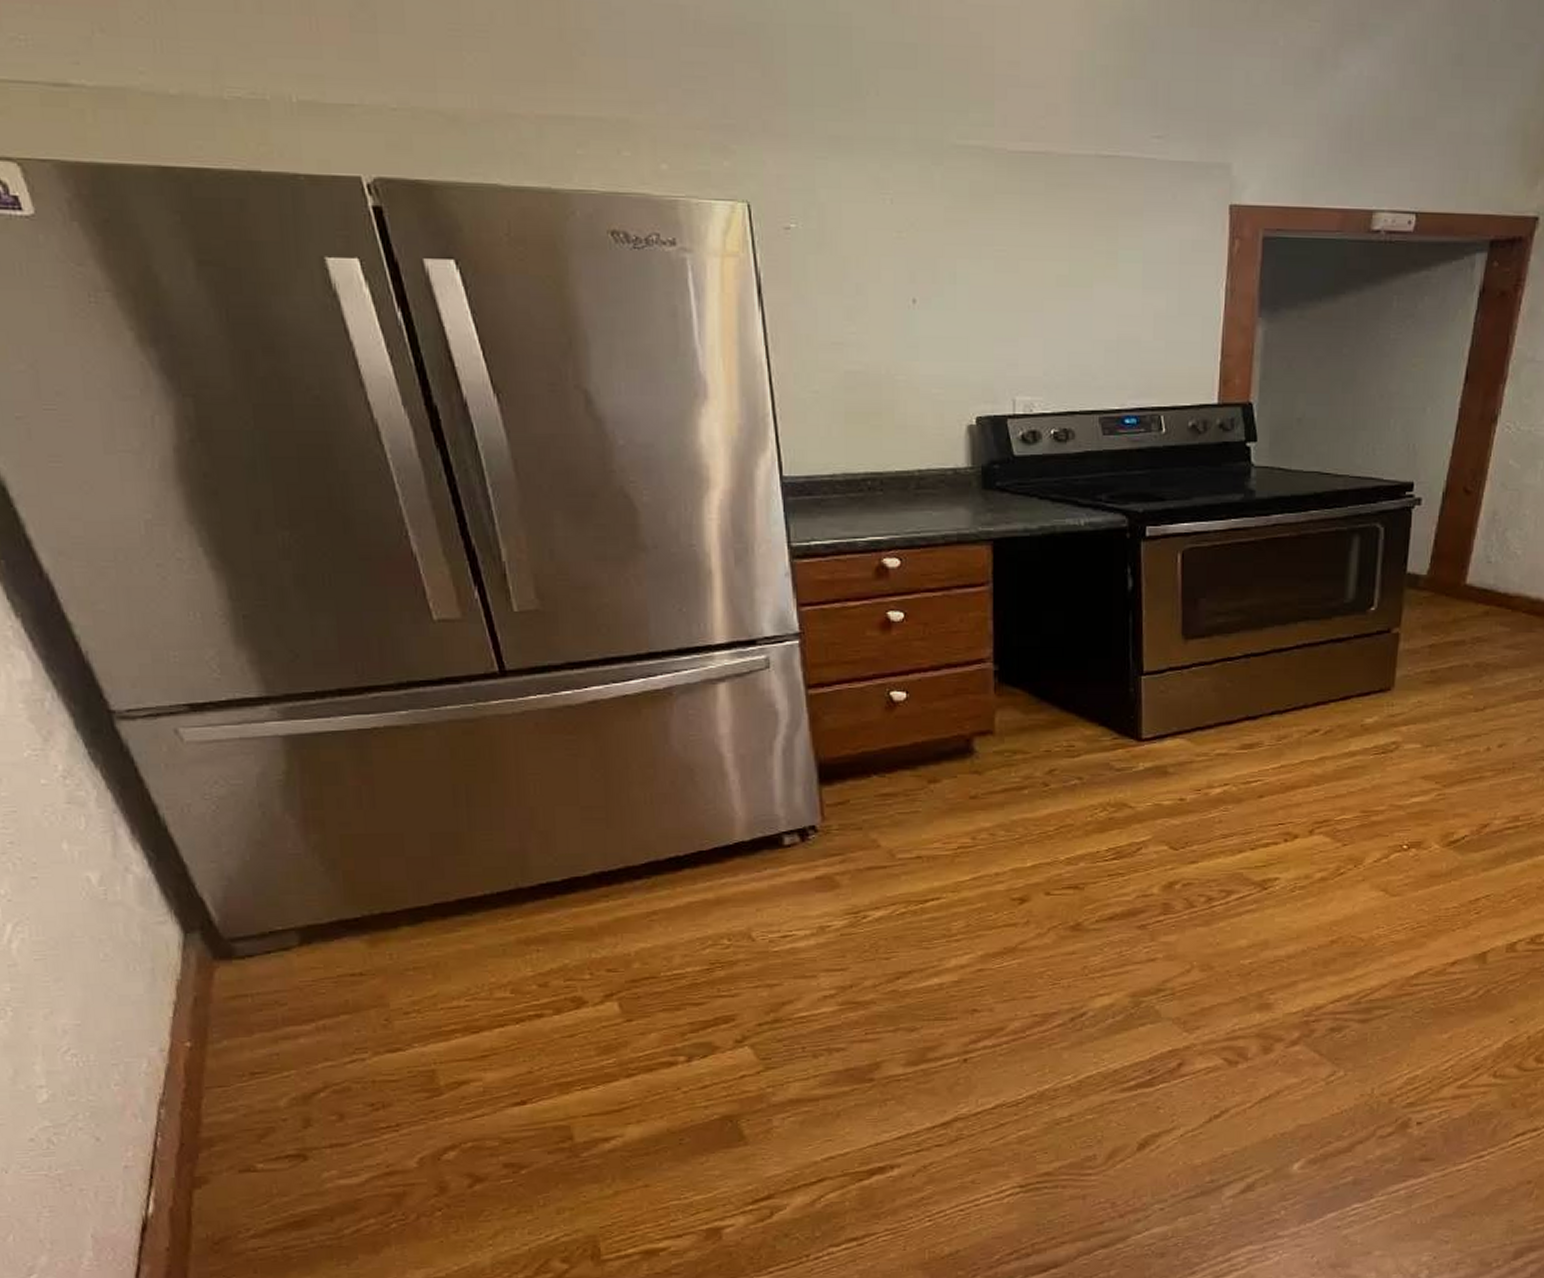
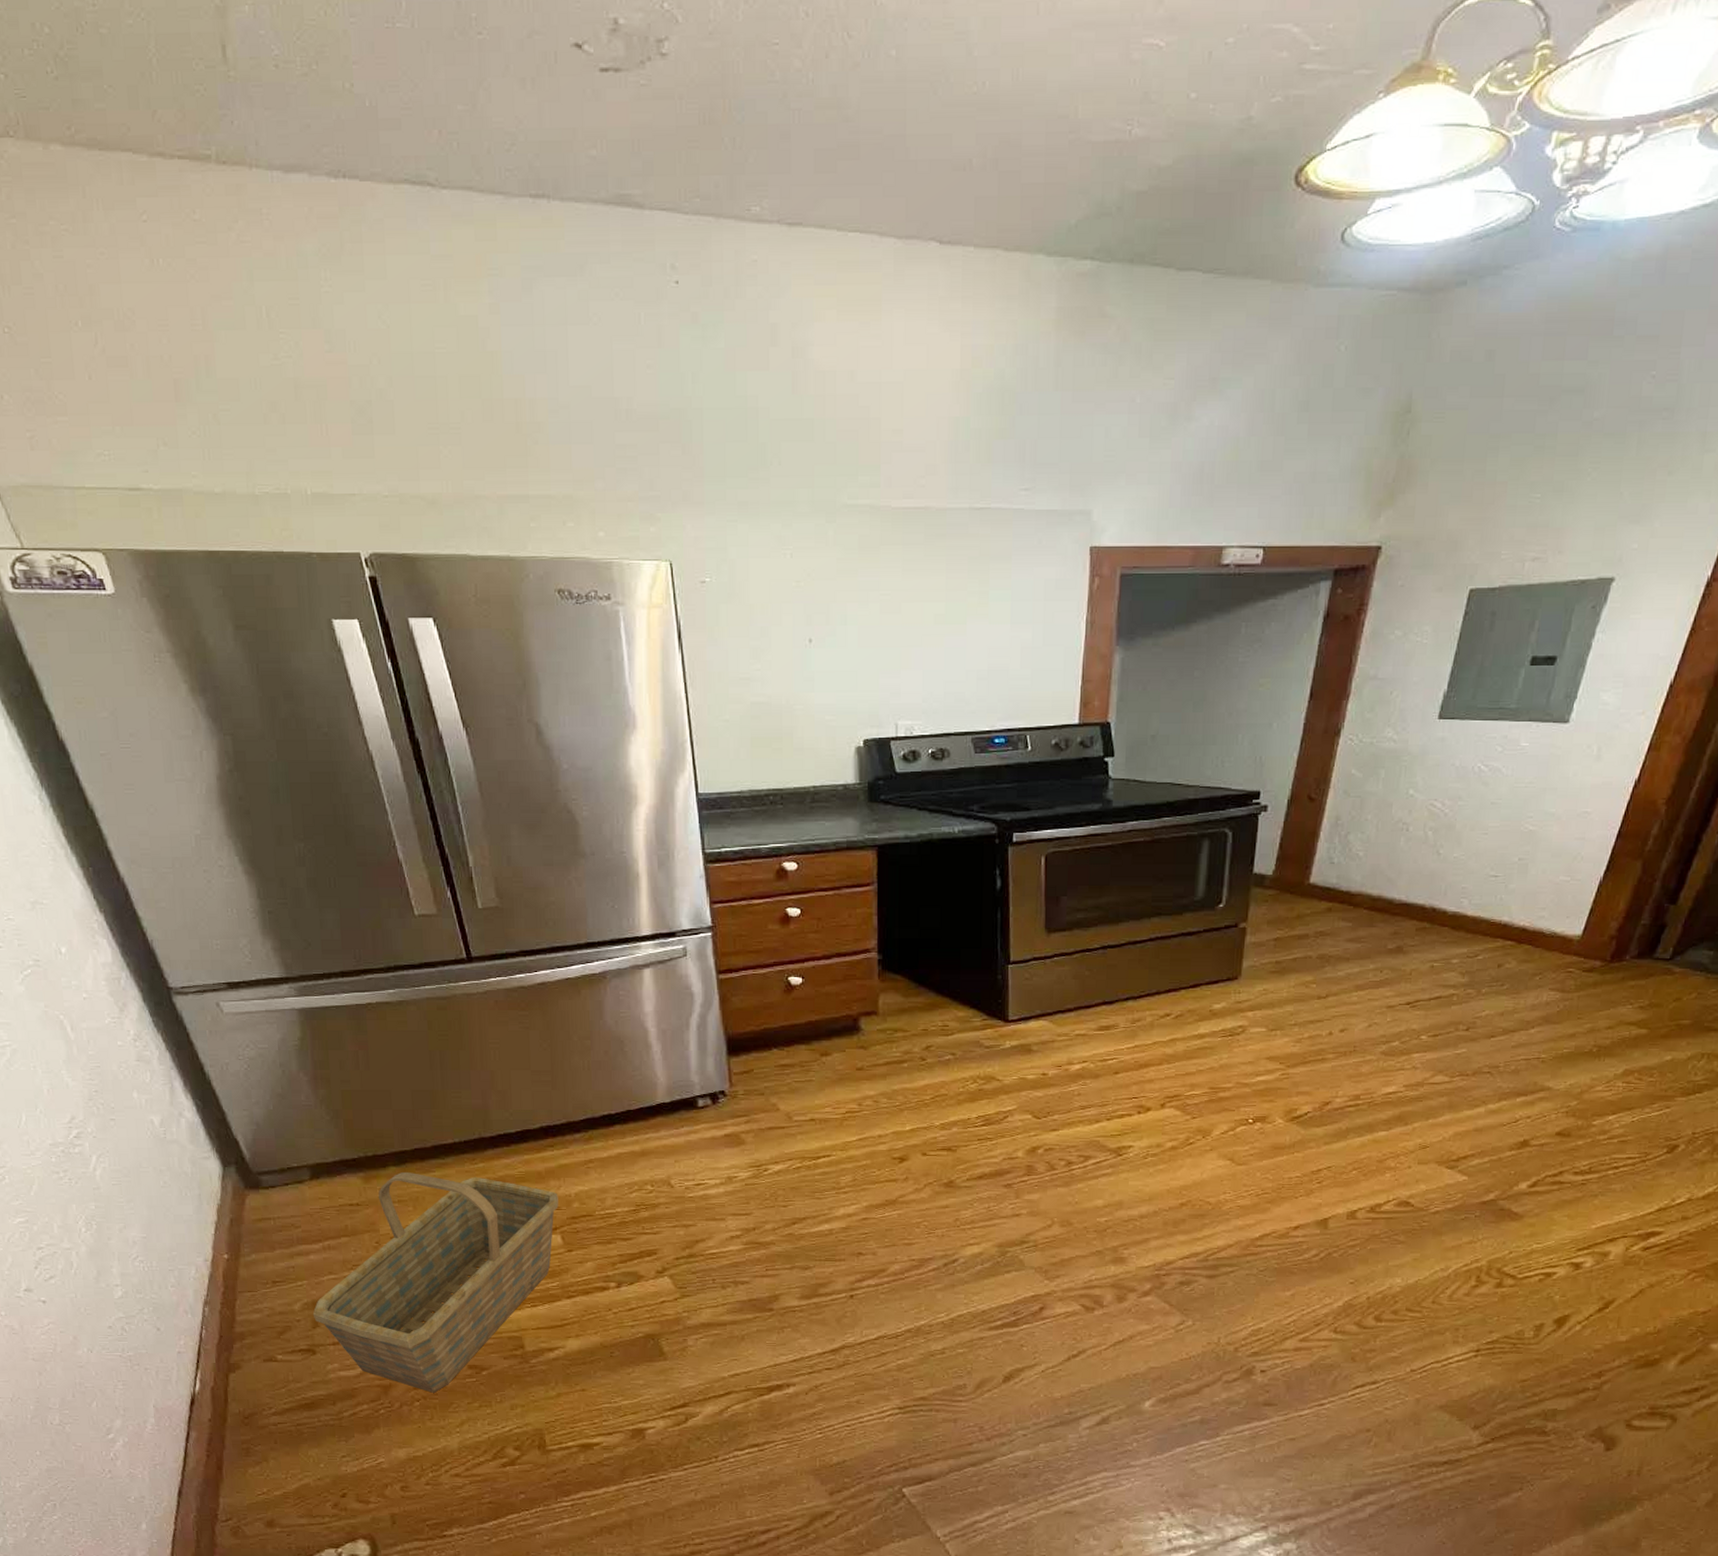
basket: none [303,933,615,1199] -> present [312,1172,559,1393]

